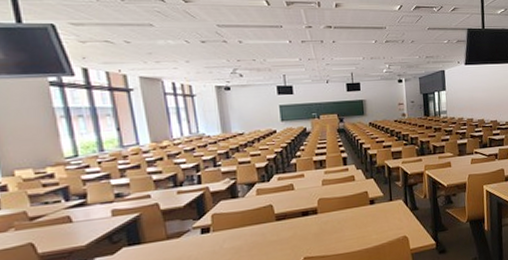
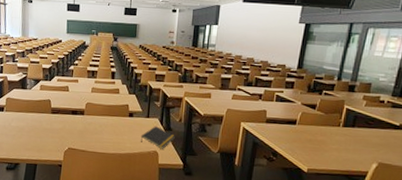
notepad: none [387,208,423,232] -> present [140,126,175,149]

